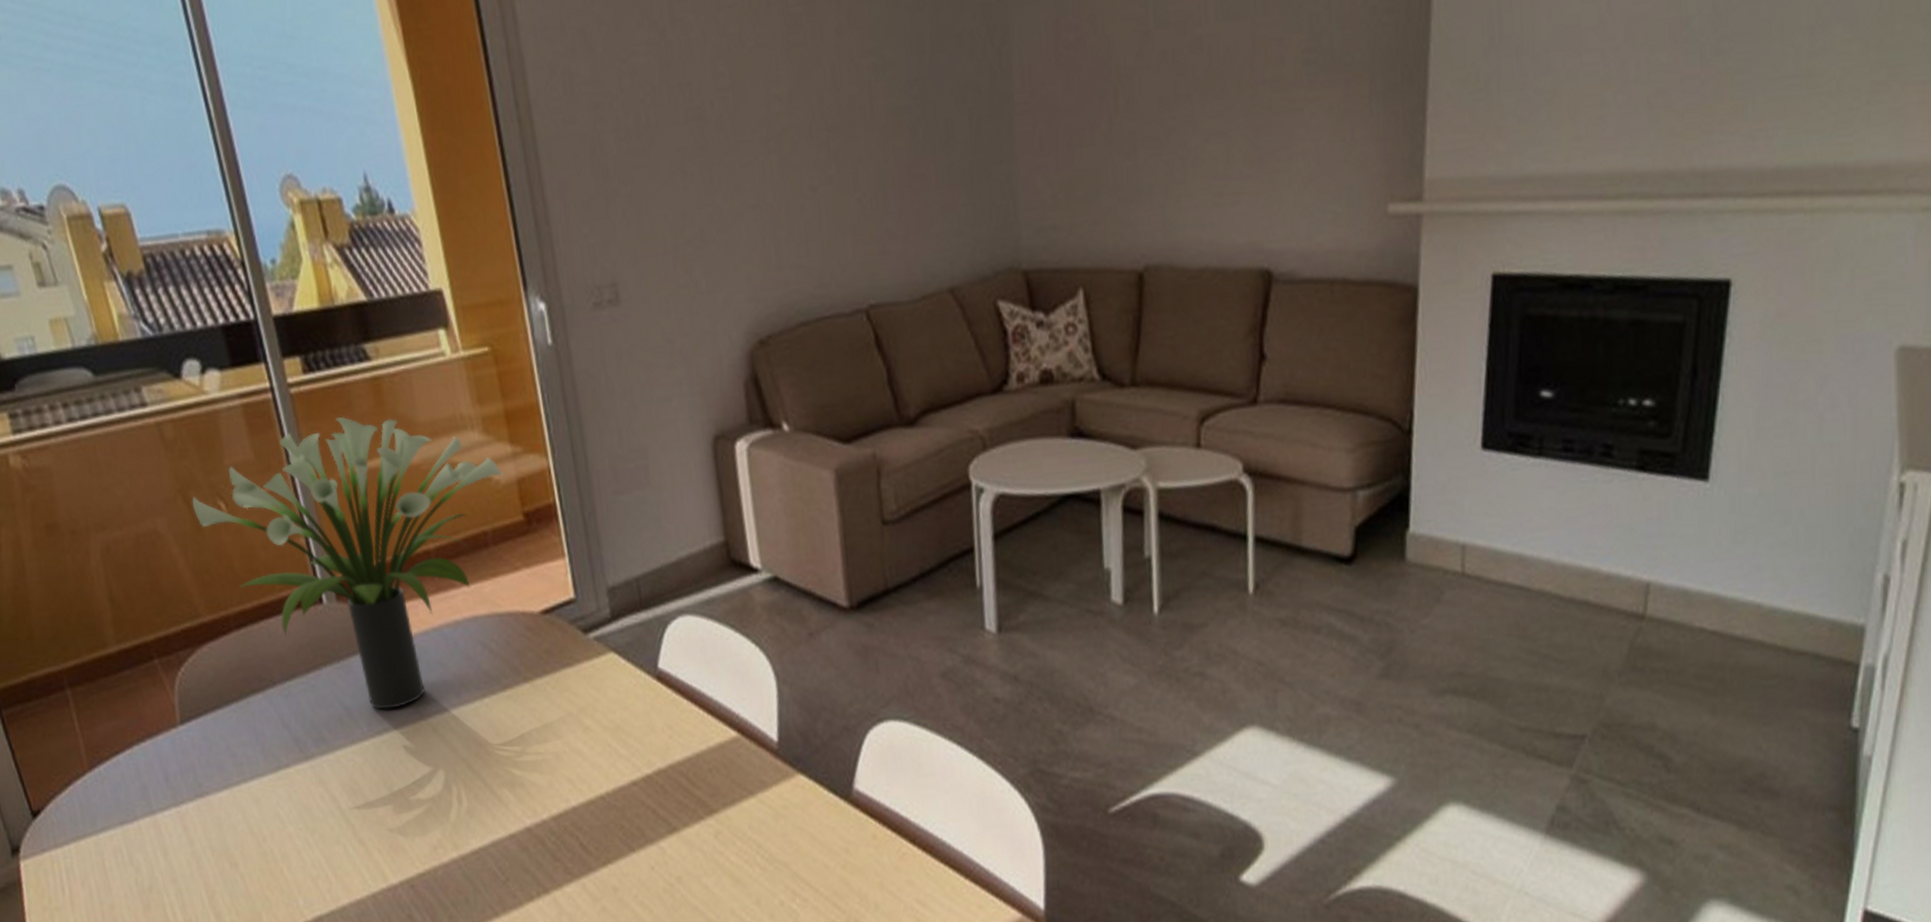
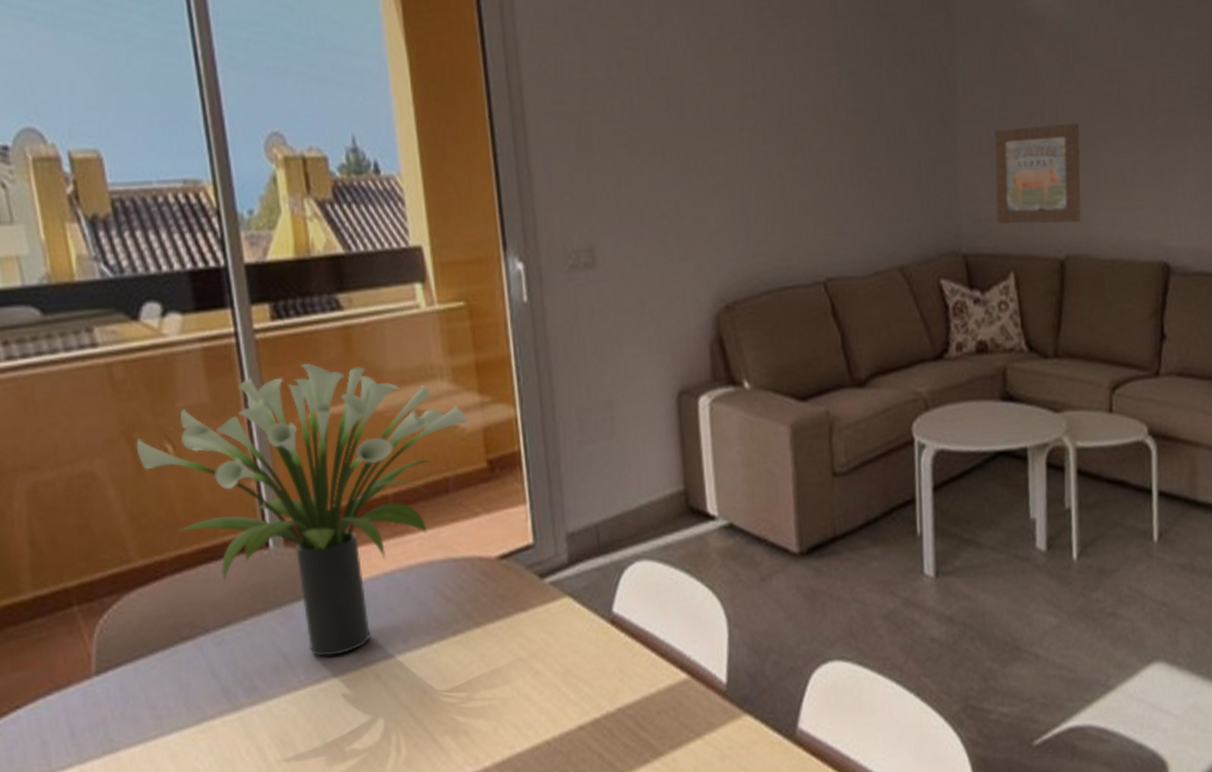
wall art: none [1058,105,1163,233] -> present [994,123,1081,225]

